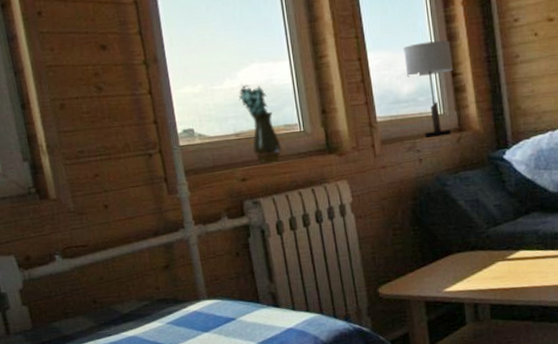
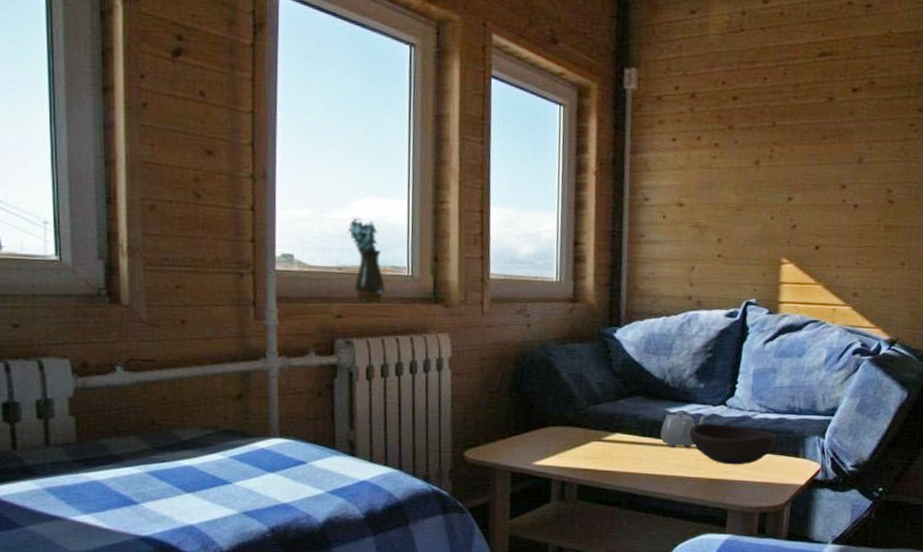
table lamp: present [403,40,454,138] -> none [527,205,577,304]

